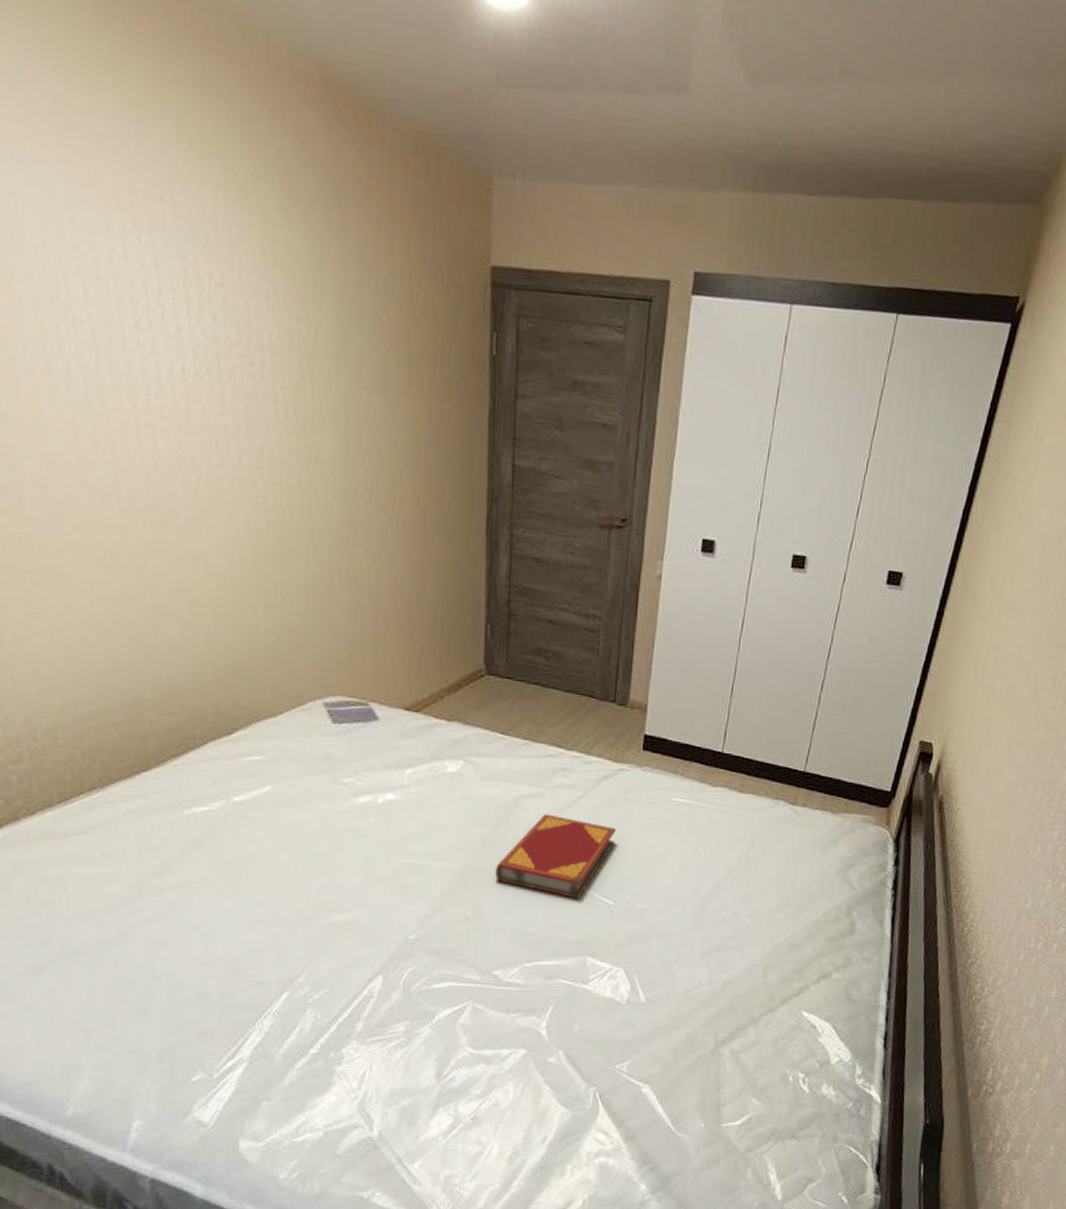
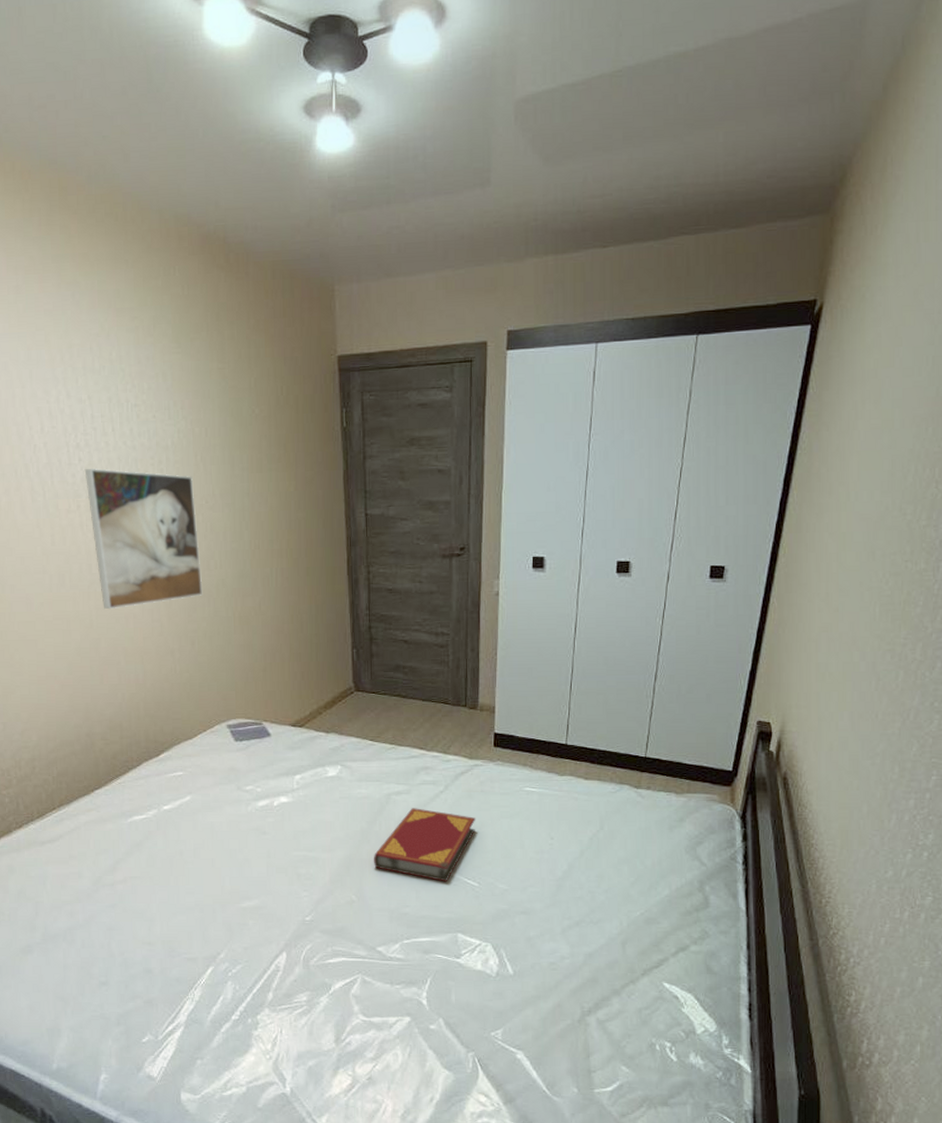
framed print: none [145,358,301,545] -> present [84,469,203,610]

